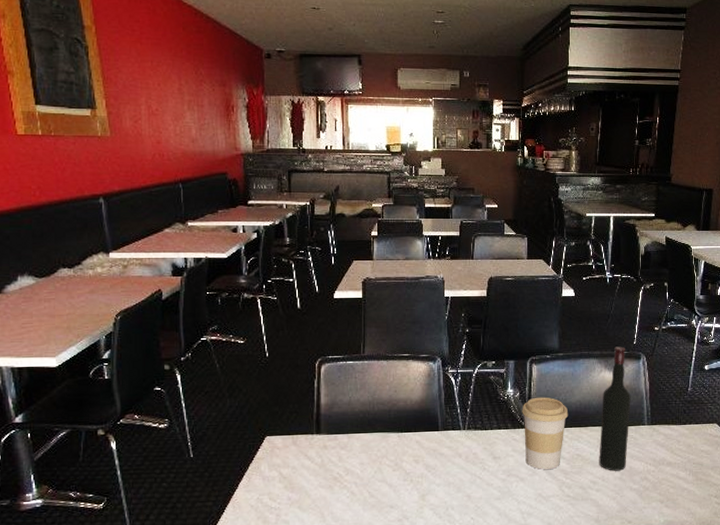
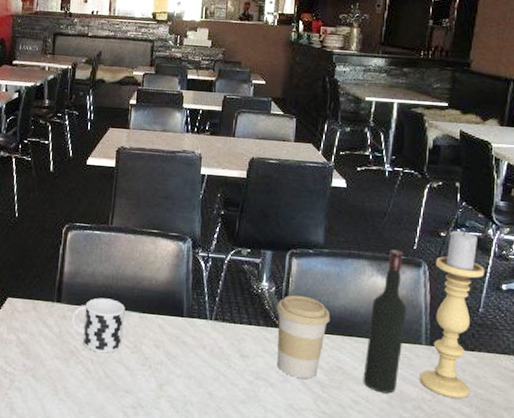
cup: none [332,423,384,475] -> present [71,298,125,353]
candle holder: none [644,323,691,466] -> present [419,230,485,399]

